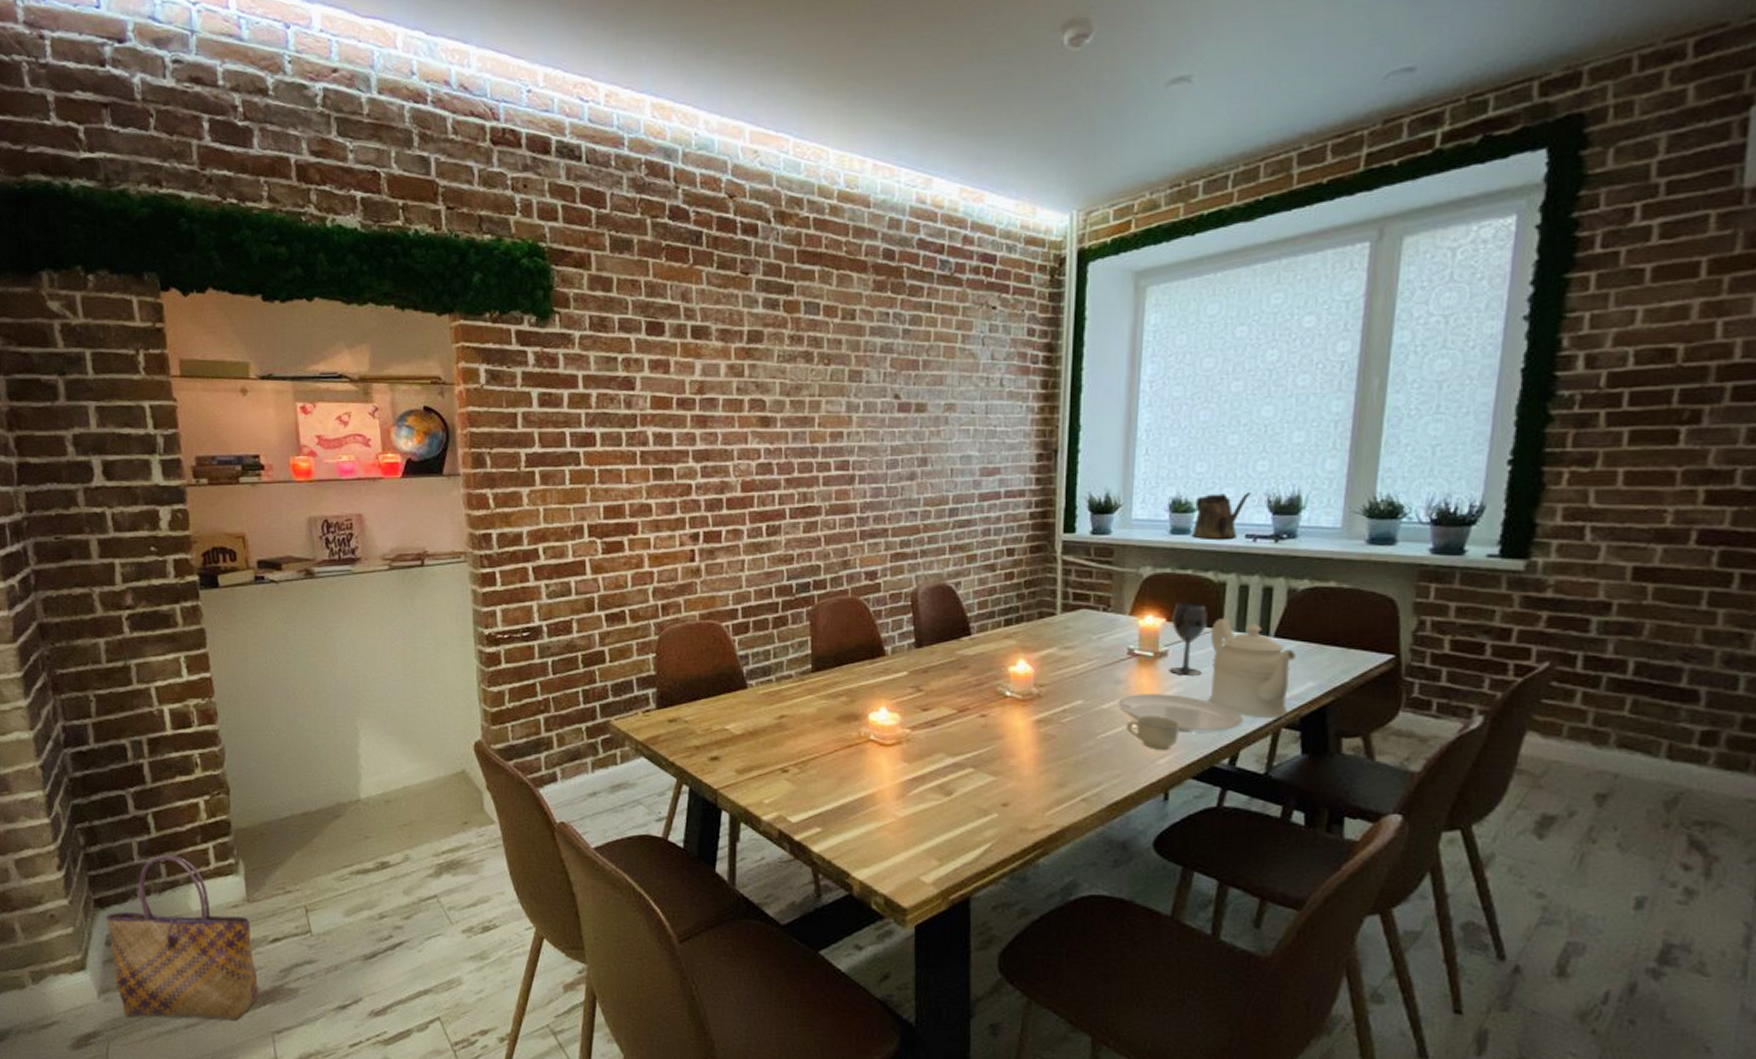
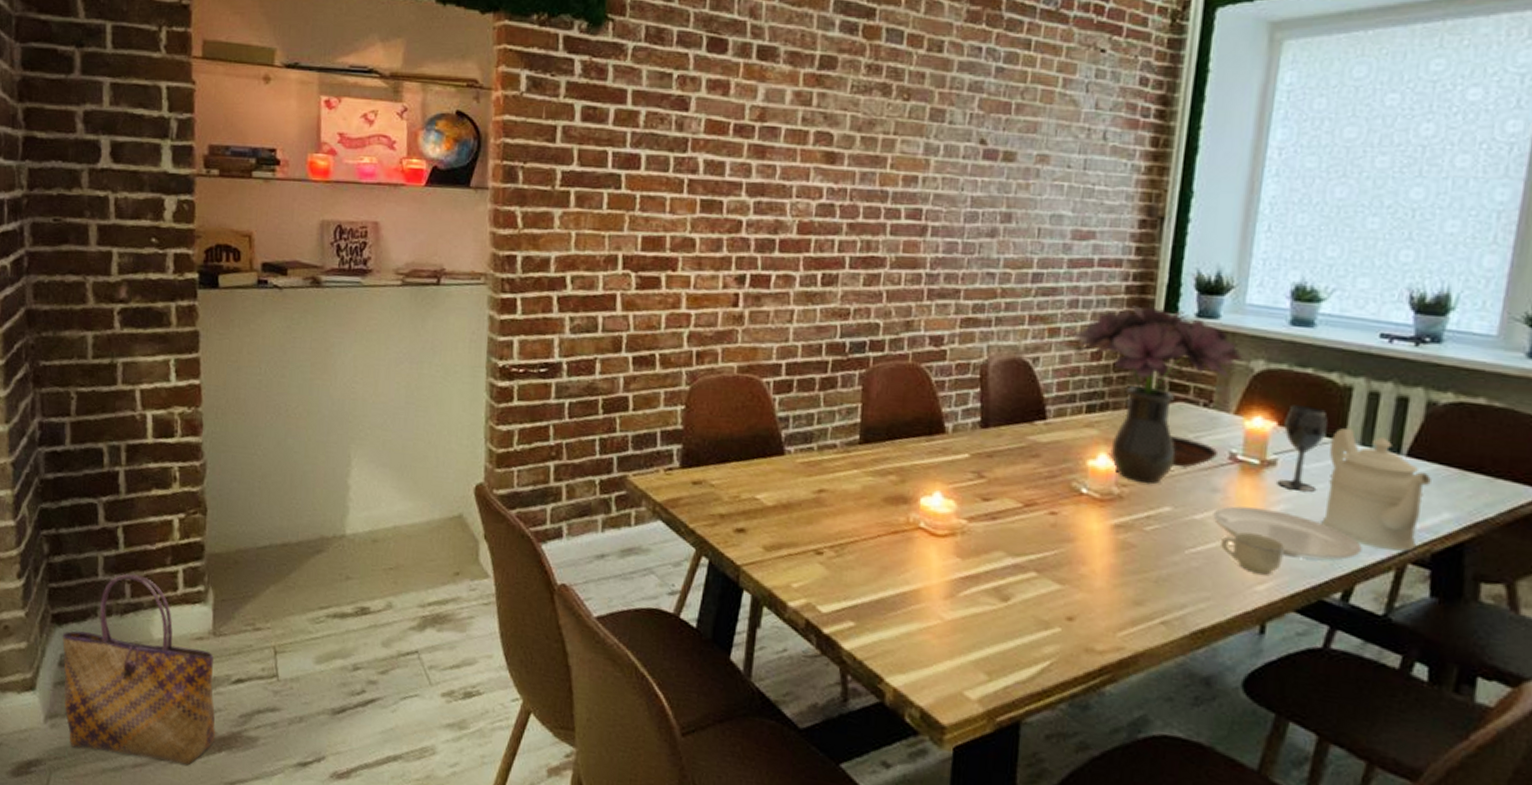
flower arrangement: none [988,529,1135,683] -> present [1072,305,1245,484]
bowl: none [1077,639,1117,665] -> present [1170,436,1217,468]
watering can: present [1191,492,1251,539] -> none [1315,283,1391,337]

